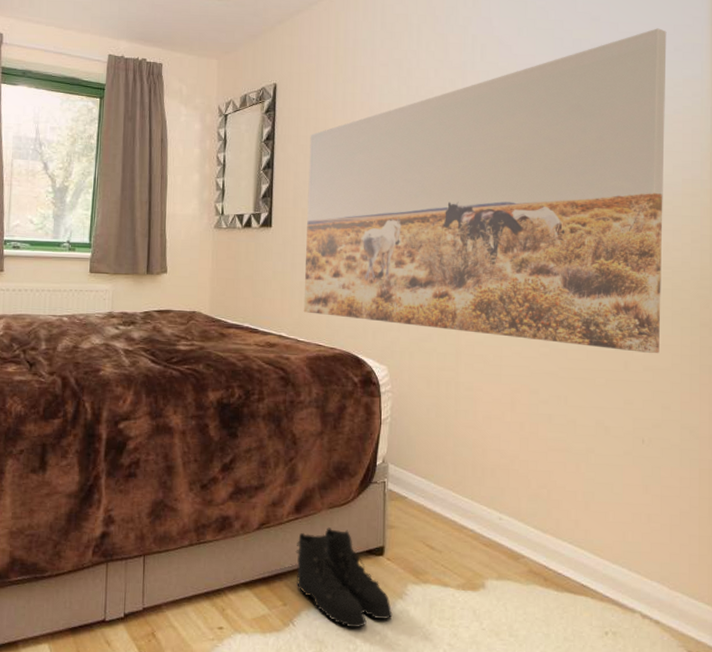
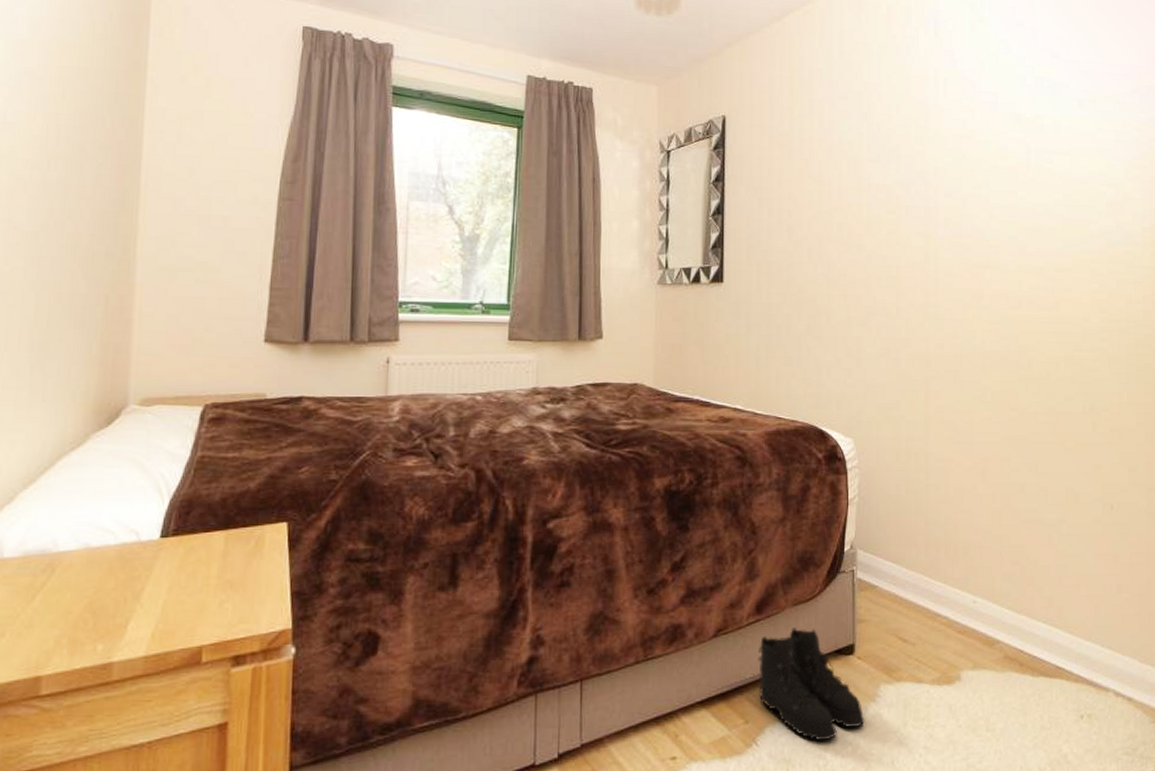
wall art: present [303,28,667,354] -> none [760,68,1126,414]

